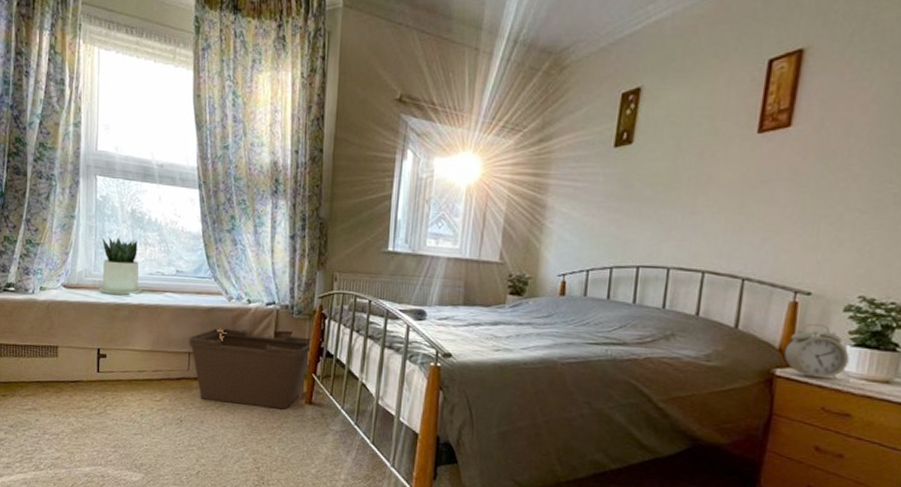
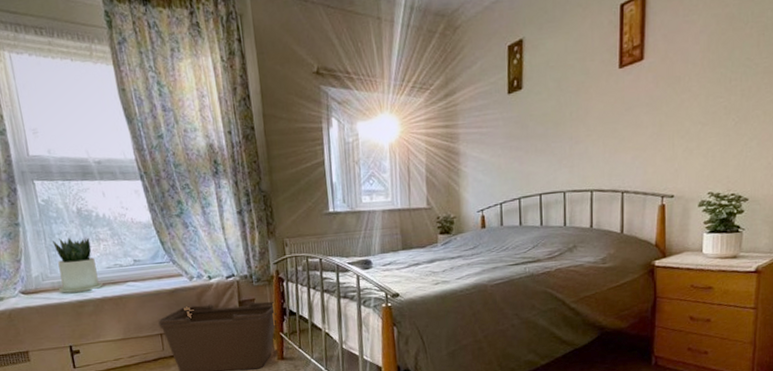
alarm clock: present [783,323,850,380] -> none [659,219,706,264]

